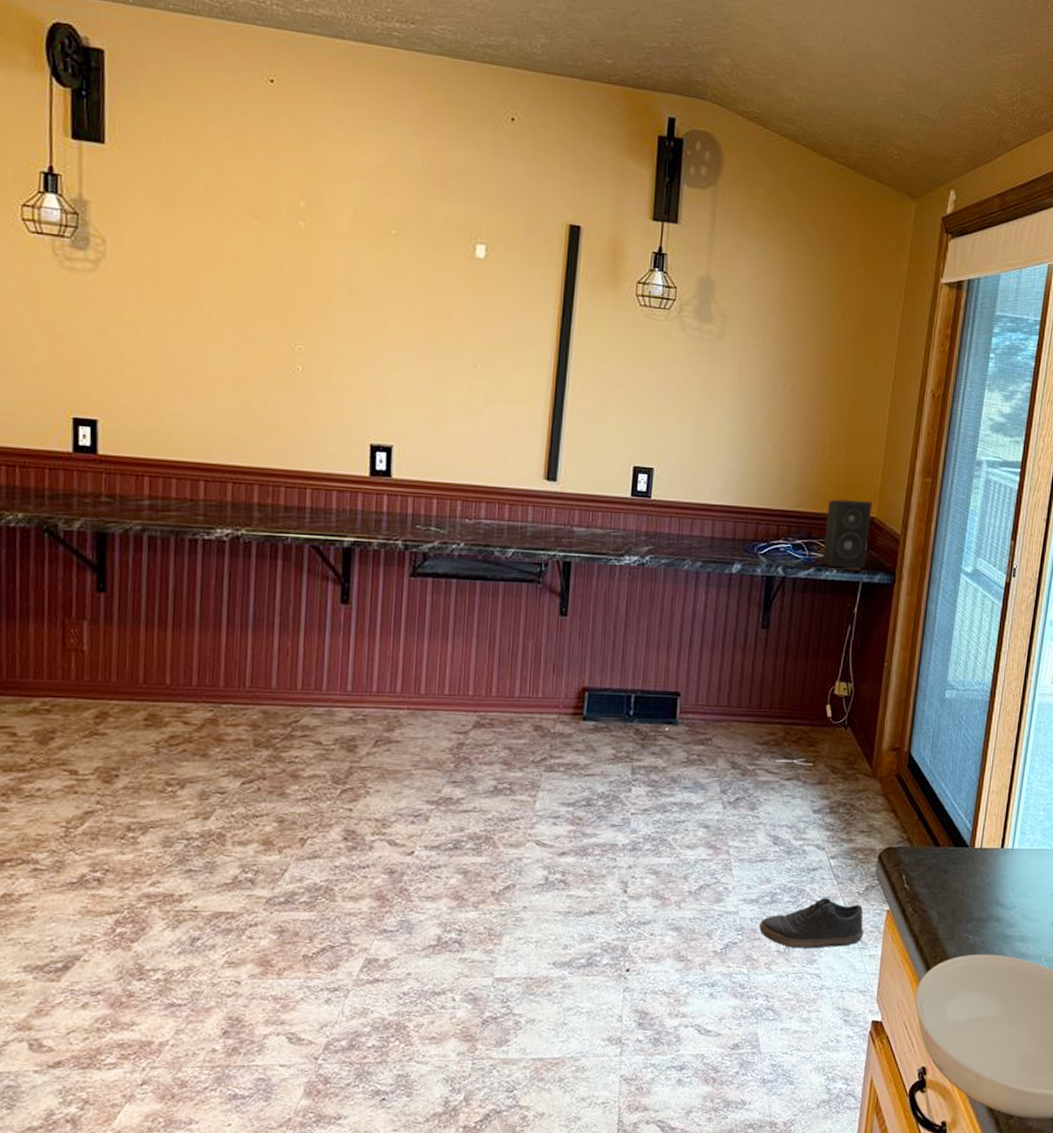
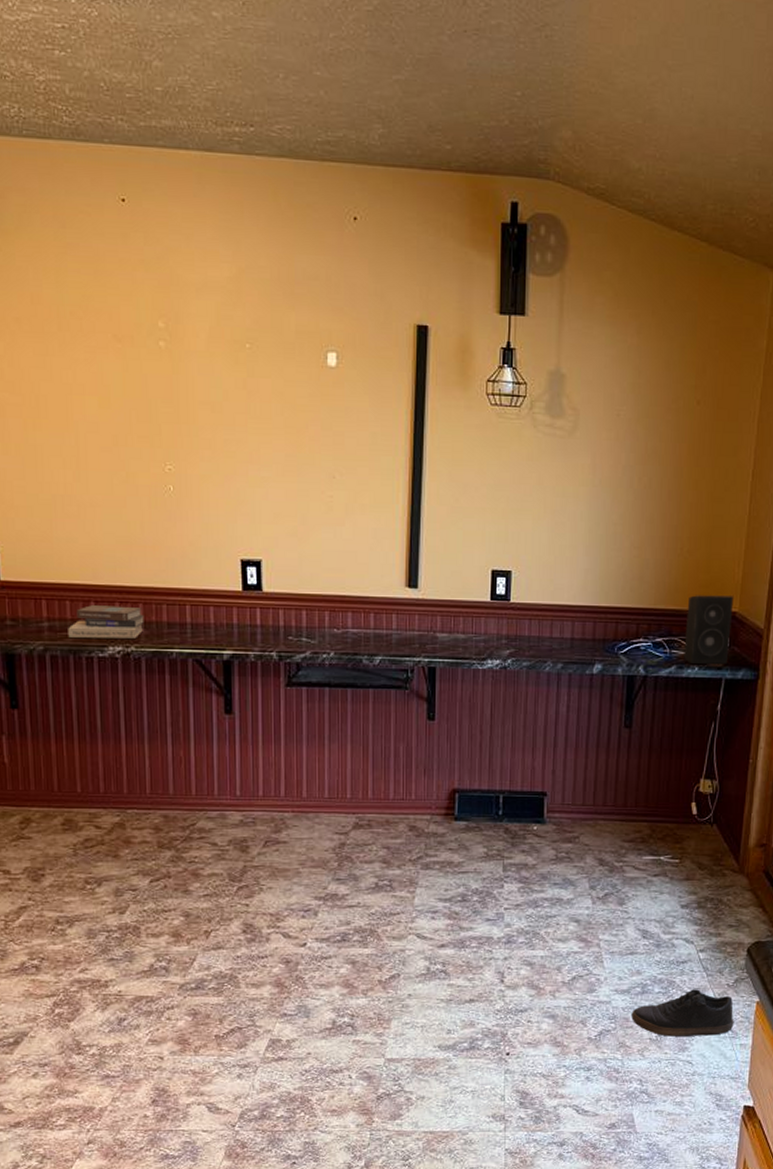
books: none [171,484,259,521] -> present [68,605,144,639]

